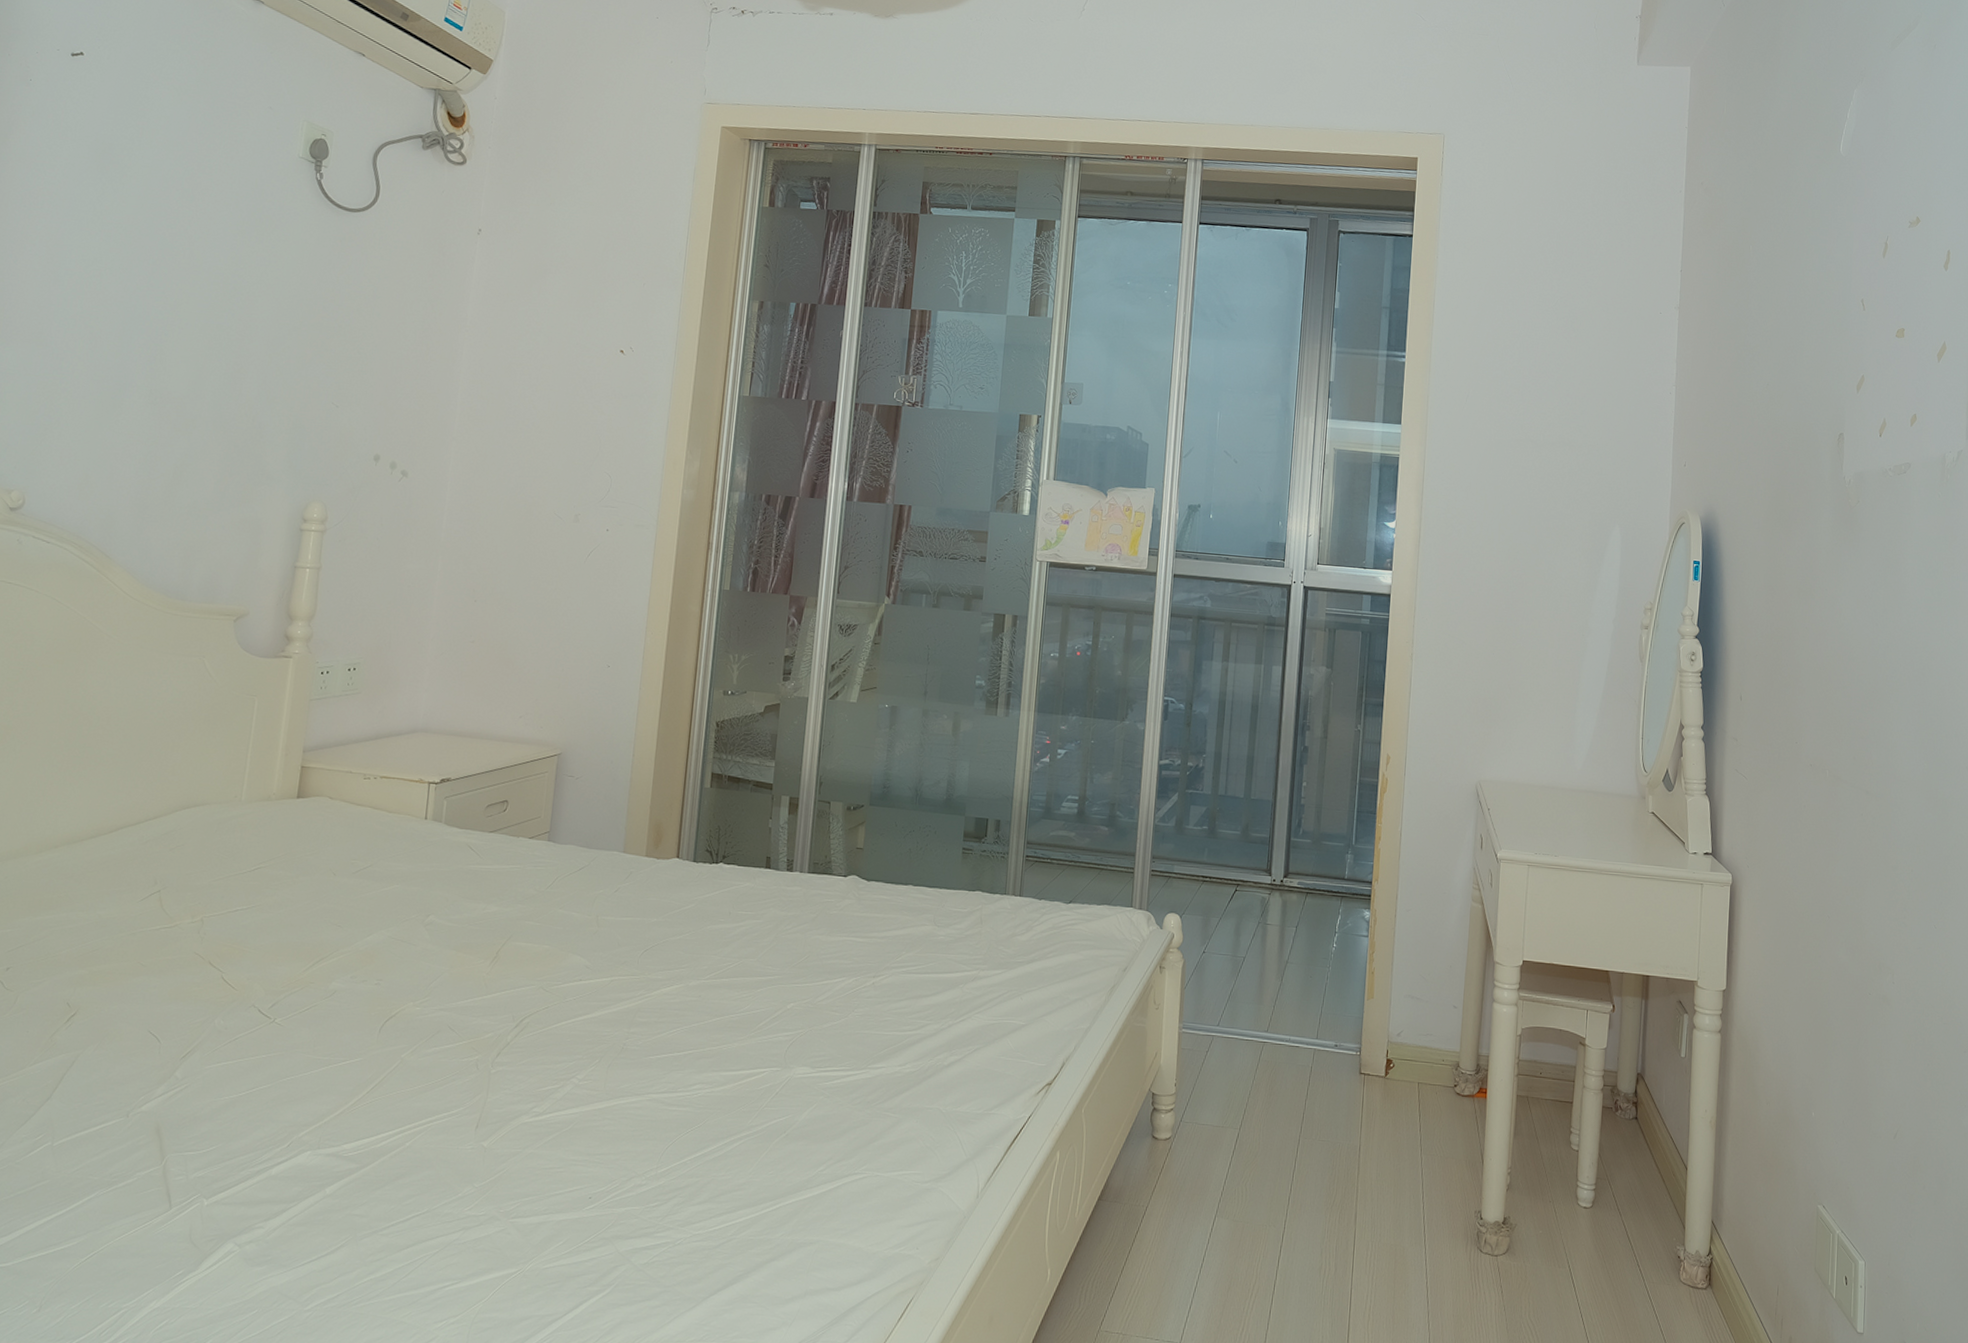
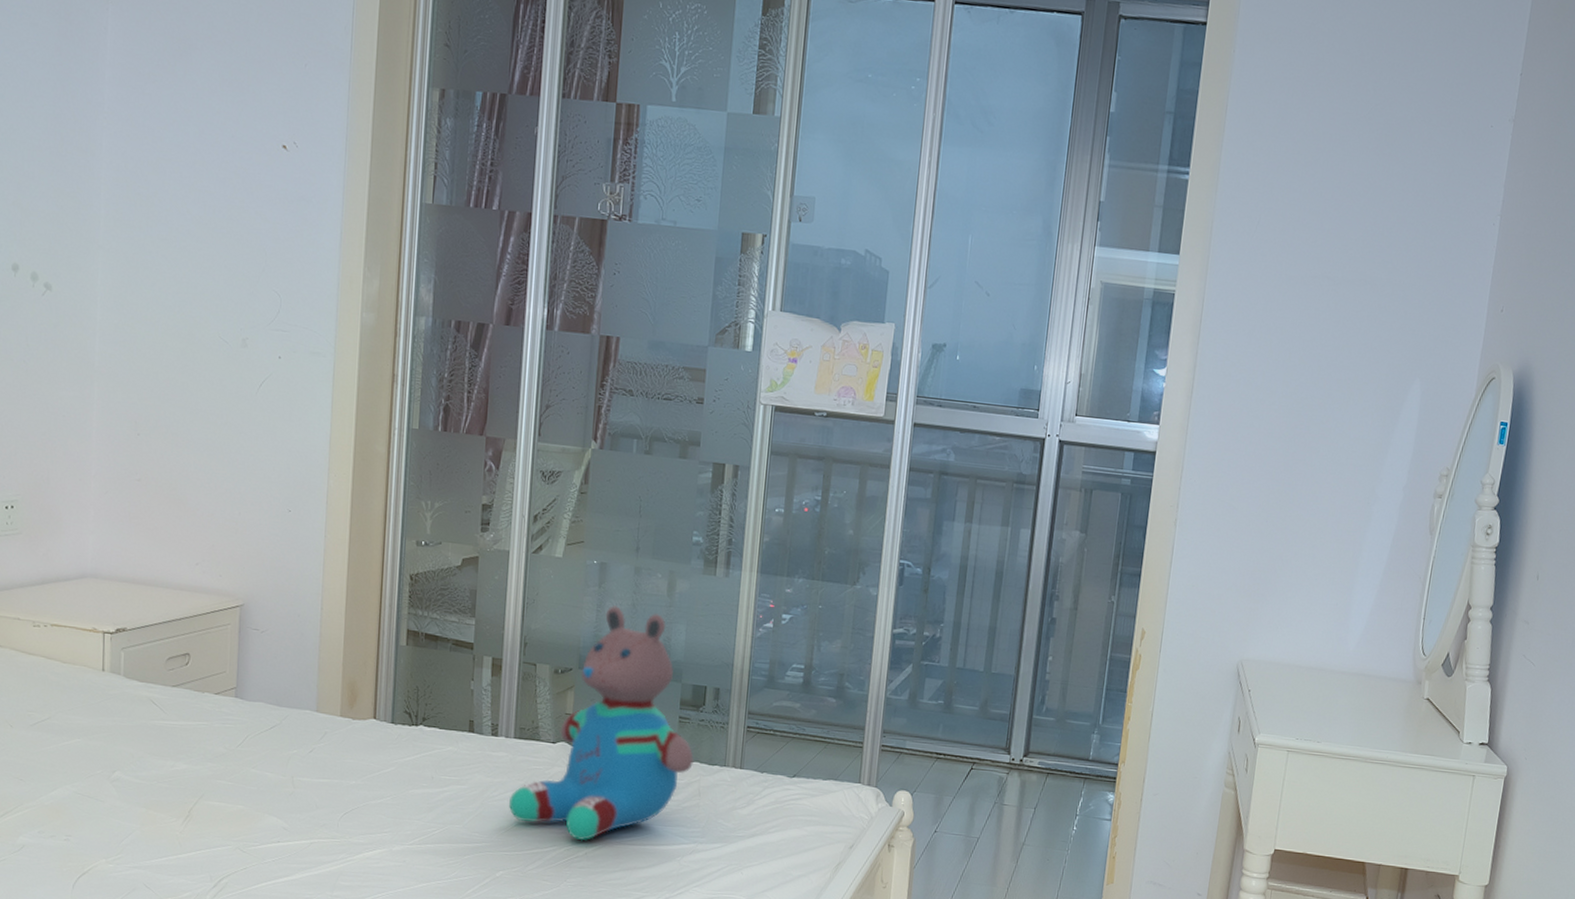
teddy bear: none [801,746,977,971] -> present [509,606,695,841]

